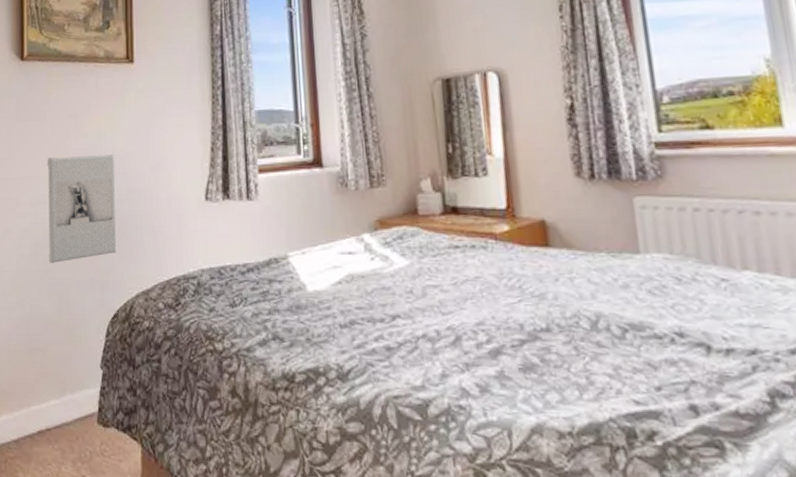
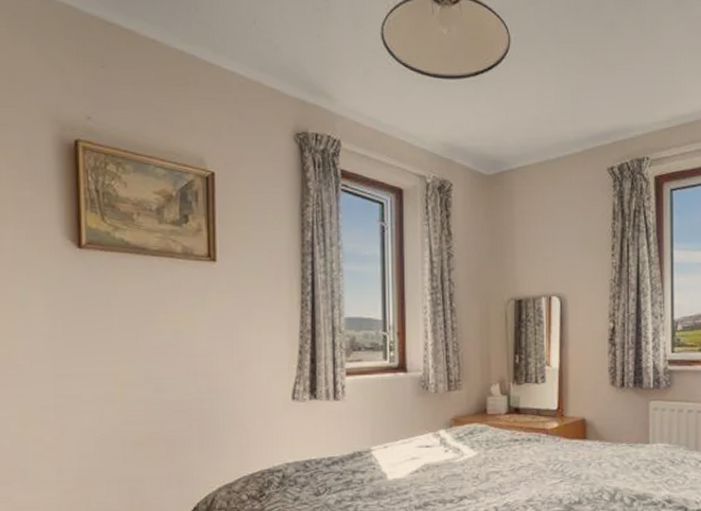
wall sculpture: present [47,154,117,263] -> none [114,353,197,461]

